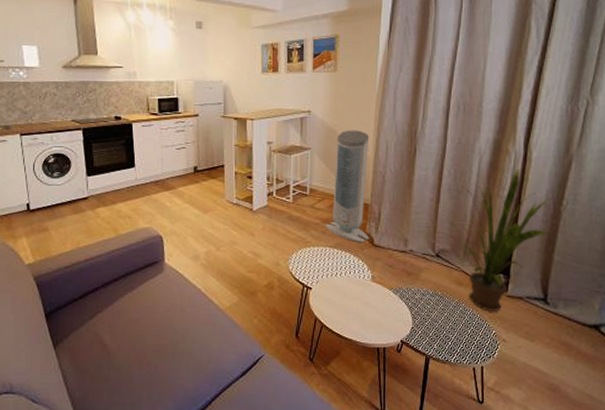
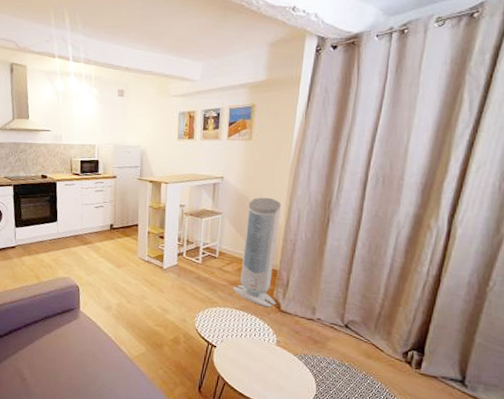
house plant: present [456,170,551,312] -> none [369,246,476,389]

